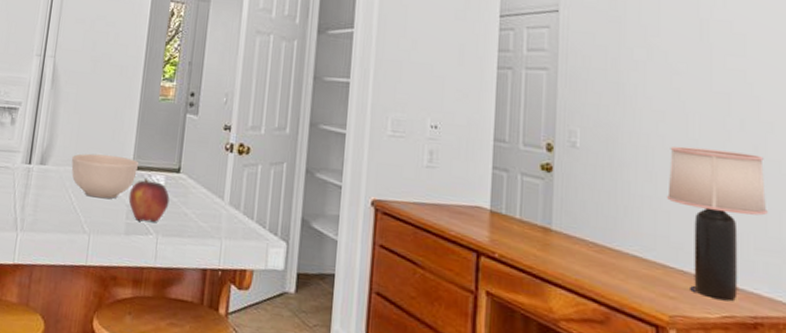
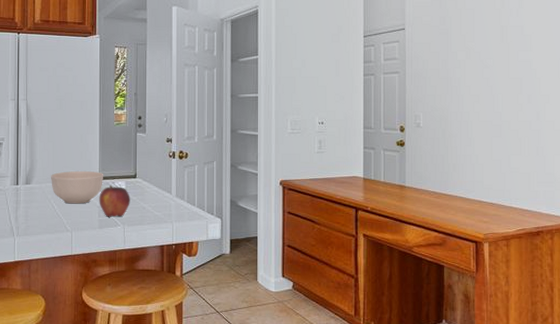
table lamp: present [667,146,768,301] -> none [481,118,546,219]

